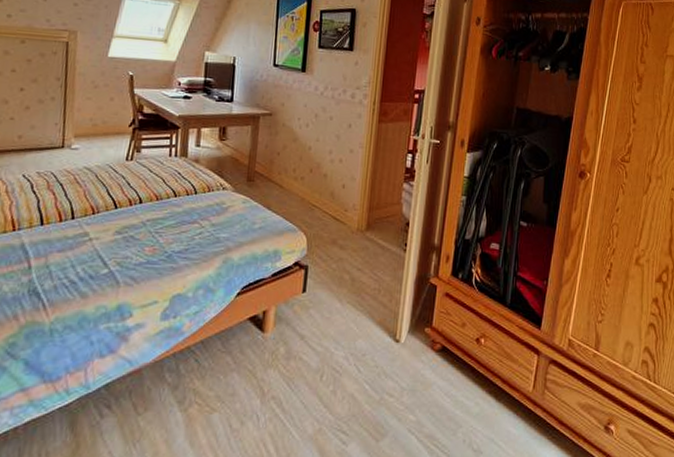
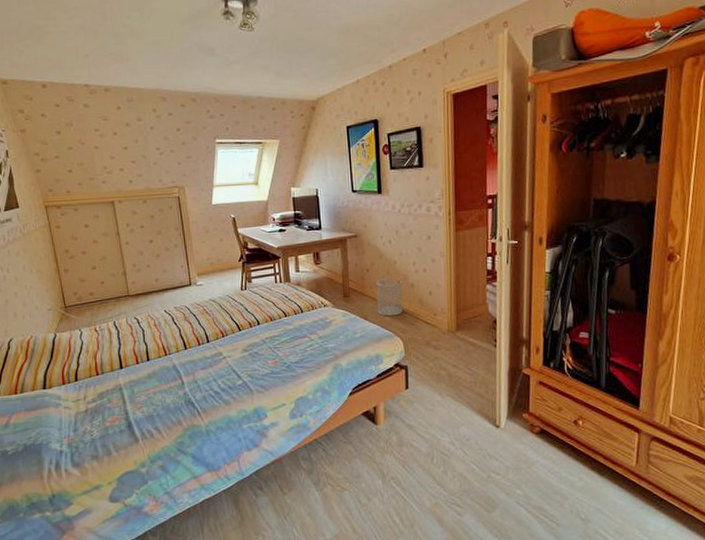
wastebasket: none [282,164,315,208] -> present [376,278,403,316]

